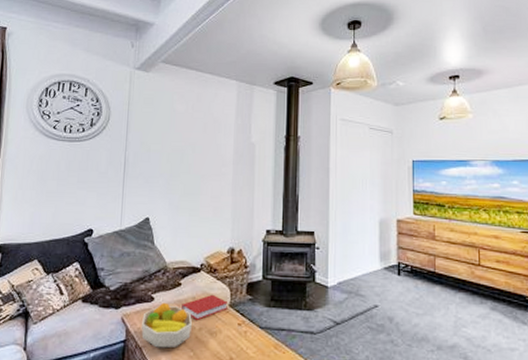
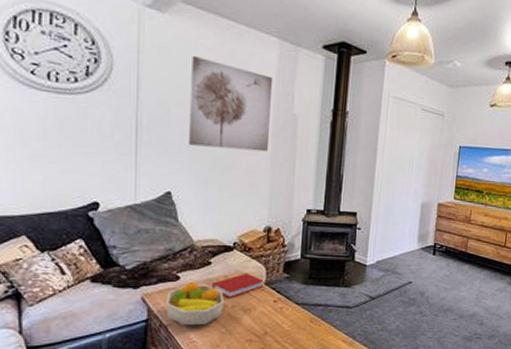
wall art: none [163,102,233,178] -> present [188,55,273,152]

